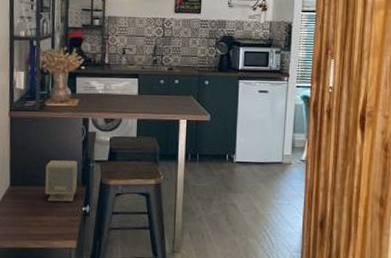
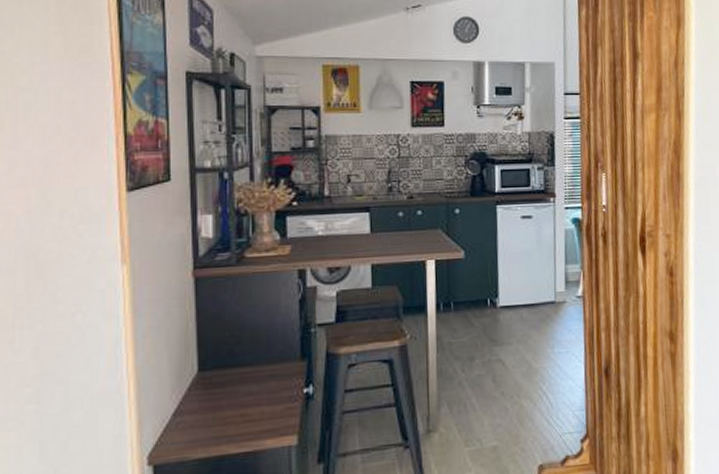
speaker: present [45,160,77,202] -> none [249,326,294,387]

